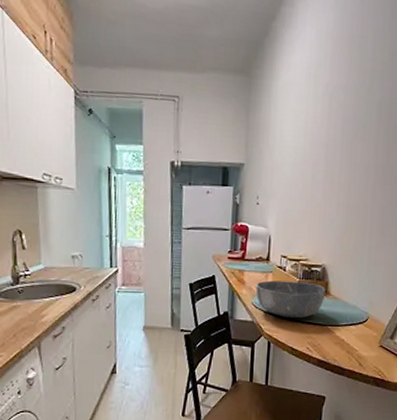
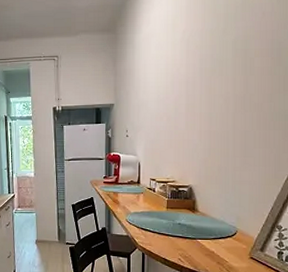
bowl: present [256,280,326,319] -> none [129,200,194,233]

